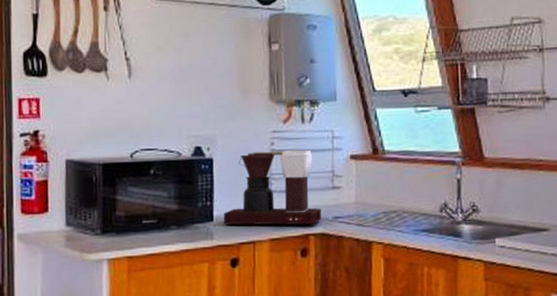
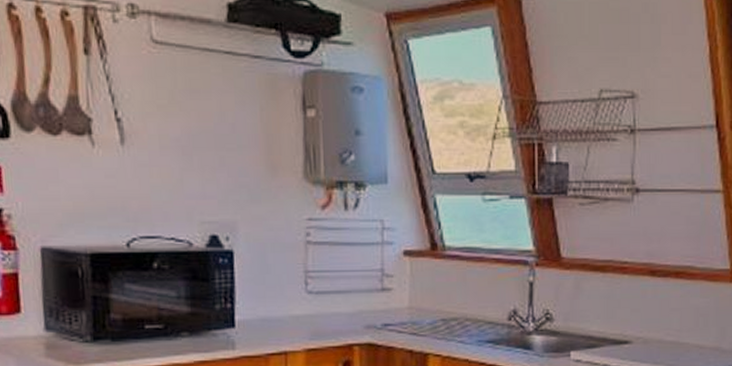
coffee maker: present [223,150,322,226] -> none [247,242,369,334]

